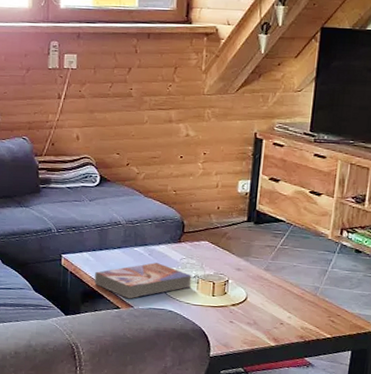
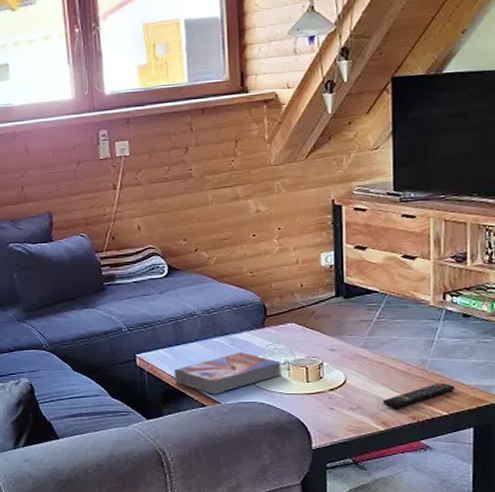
remote control: none [277,308,340,327] -> present [383,382,455,408]

